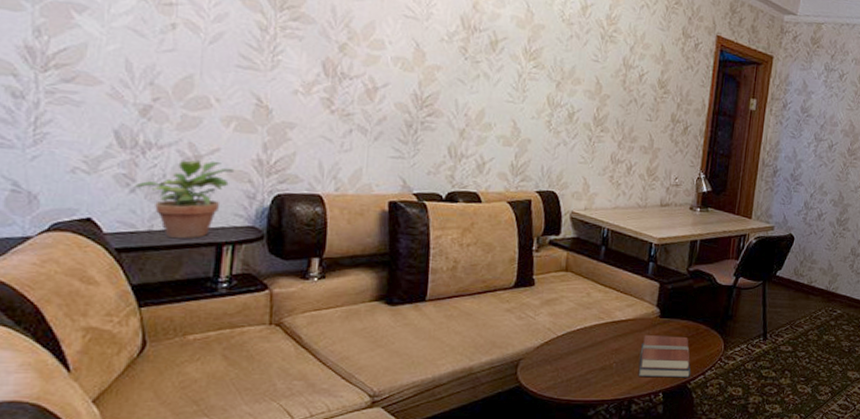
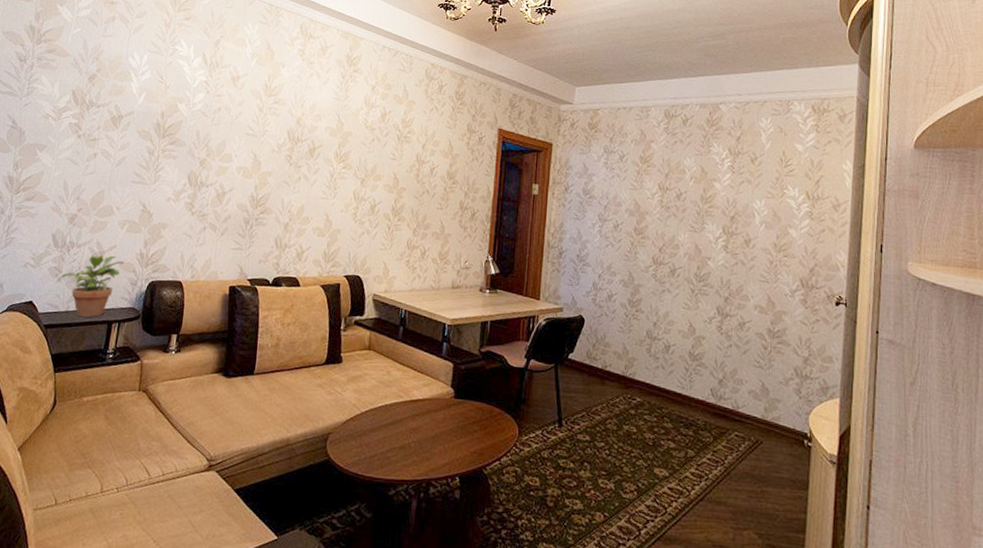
books: present [638,335,691,378] -> none [435,415,487,463]

